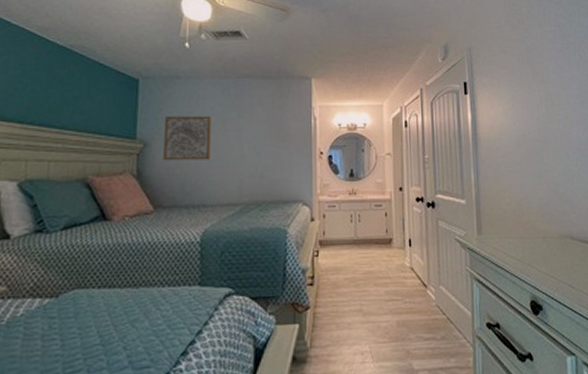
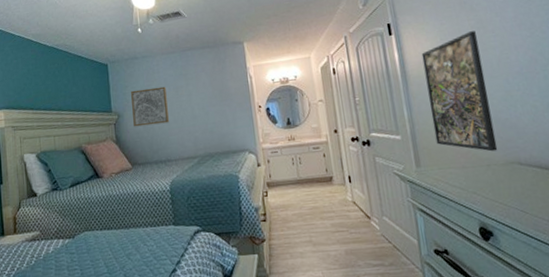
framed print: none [493,102,554,224] -> present [421,31,498,152]

